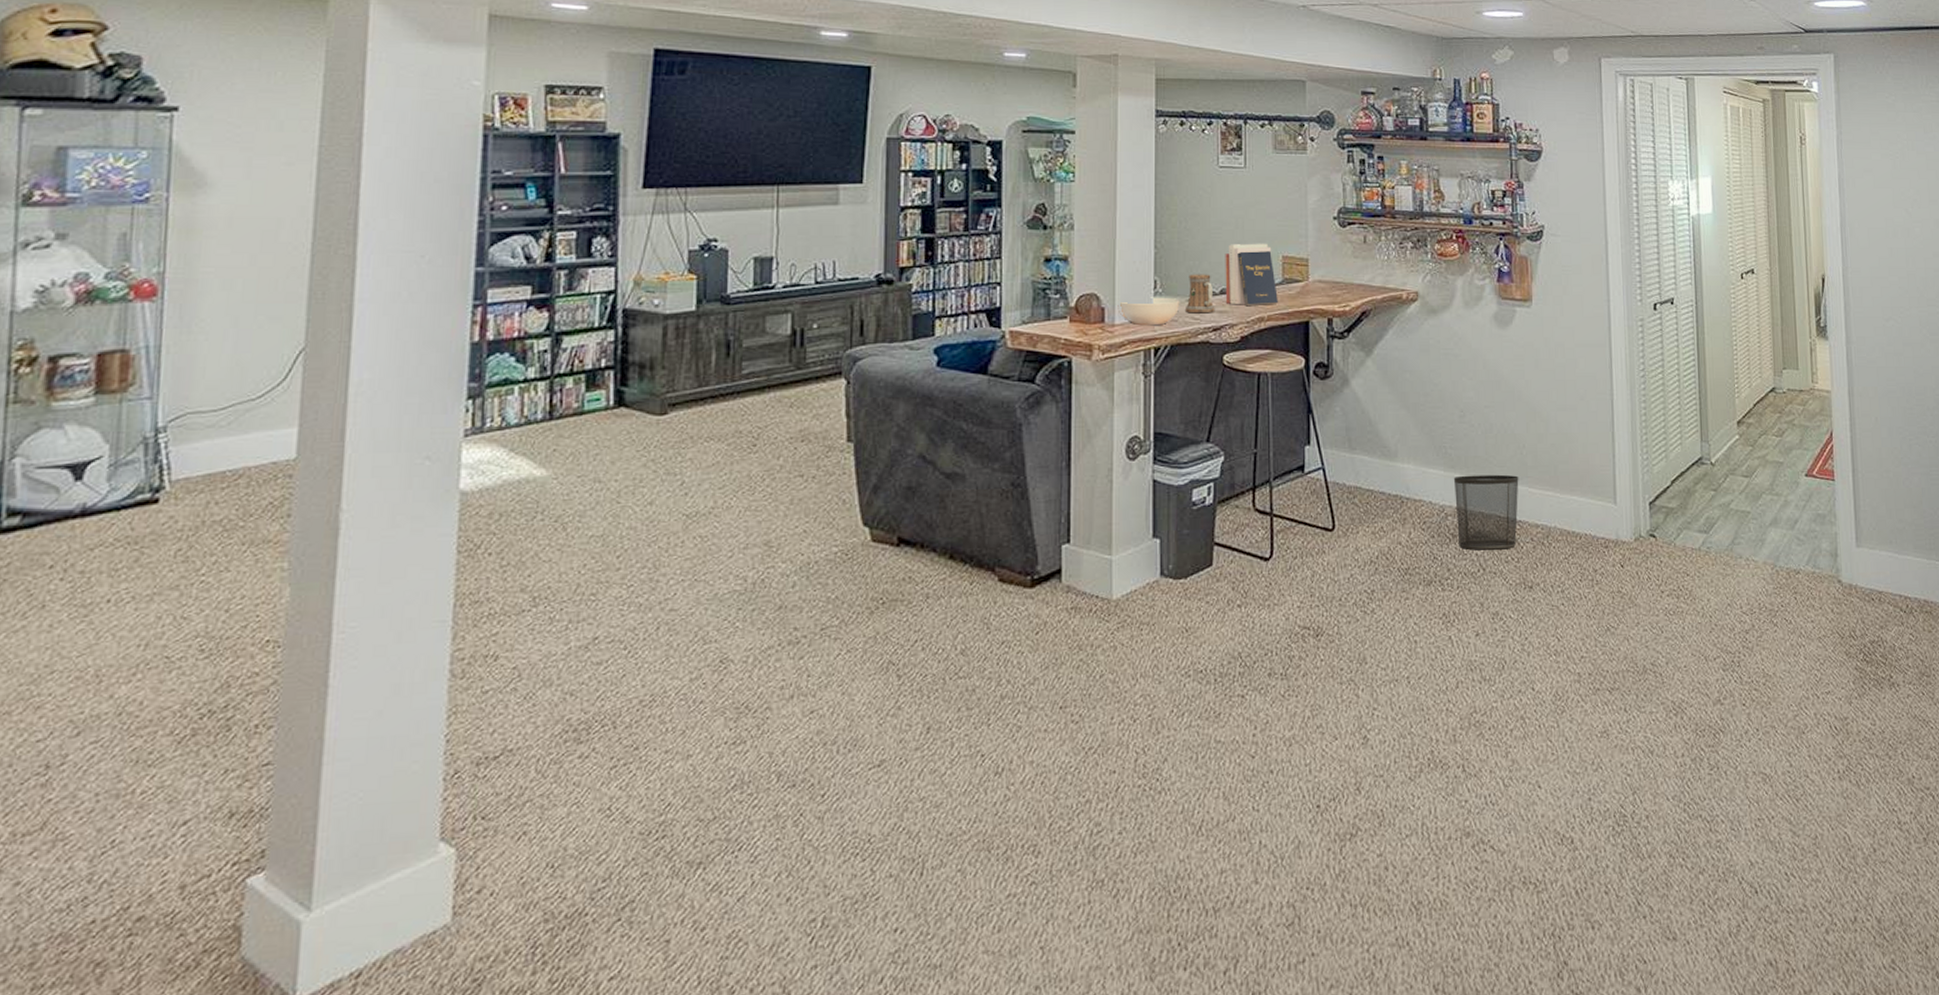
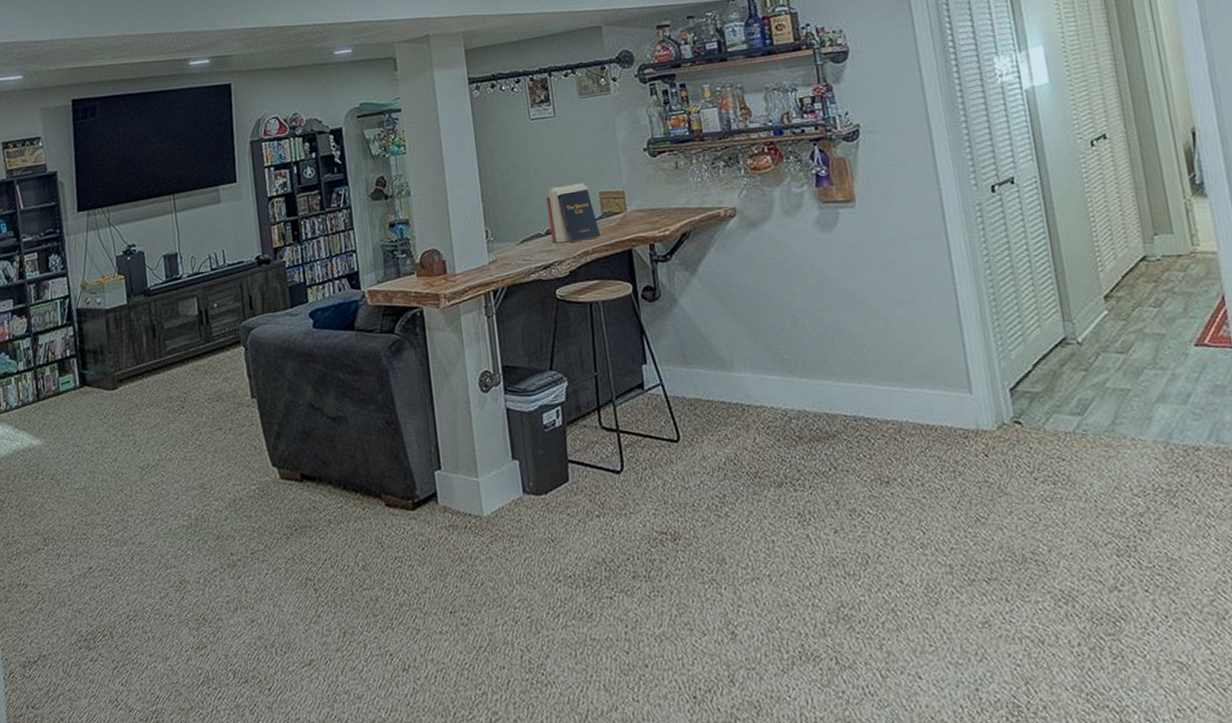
bowl: present [1117,297,1180,326] -> none [455,244,511,273]
beer mug: present [1184,274,1215,314] -> none [515,218,543,256]
waste bin: present [1453,474,1519,550] -> none [793,374,867,451]

